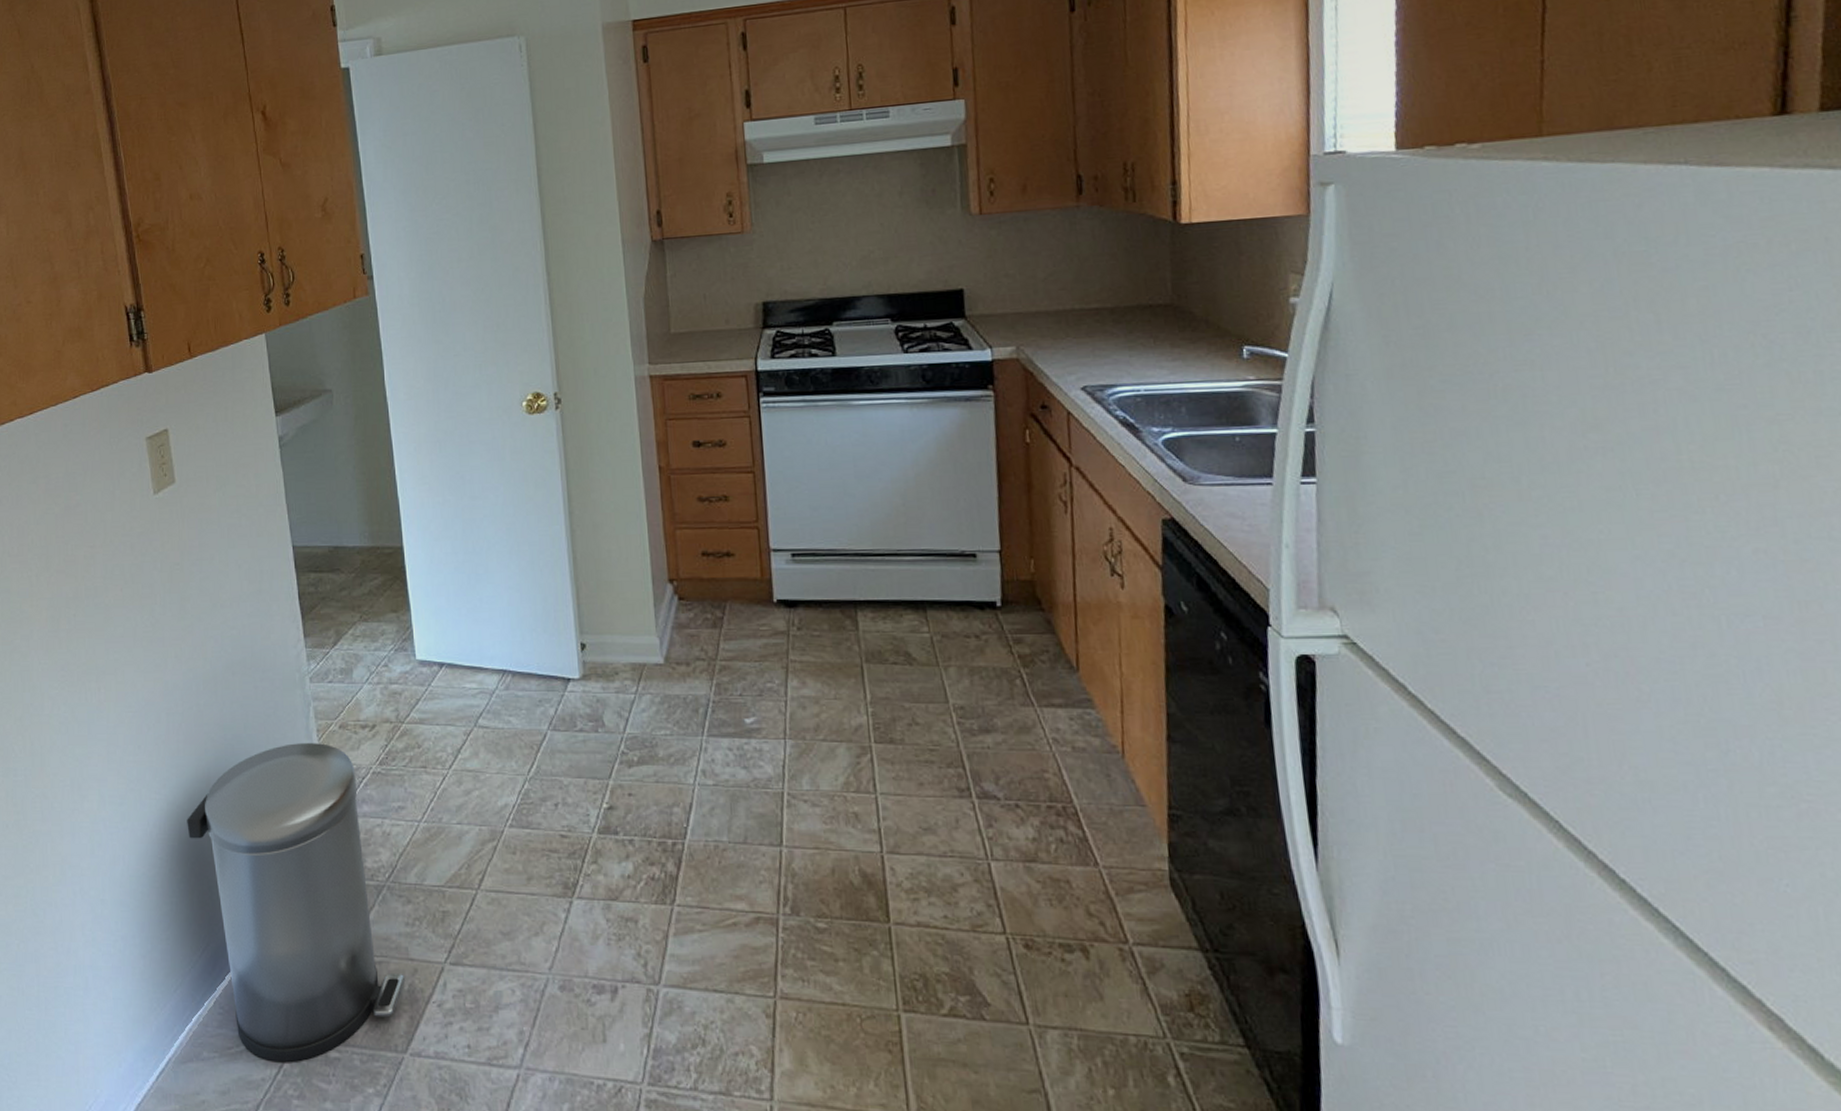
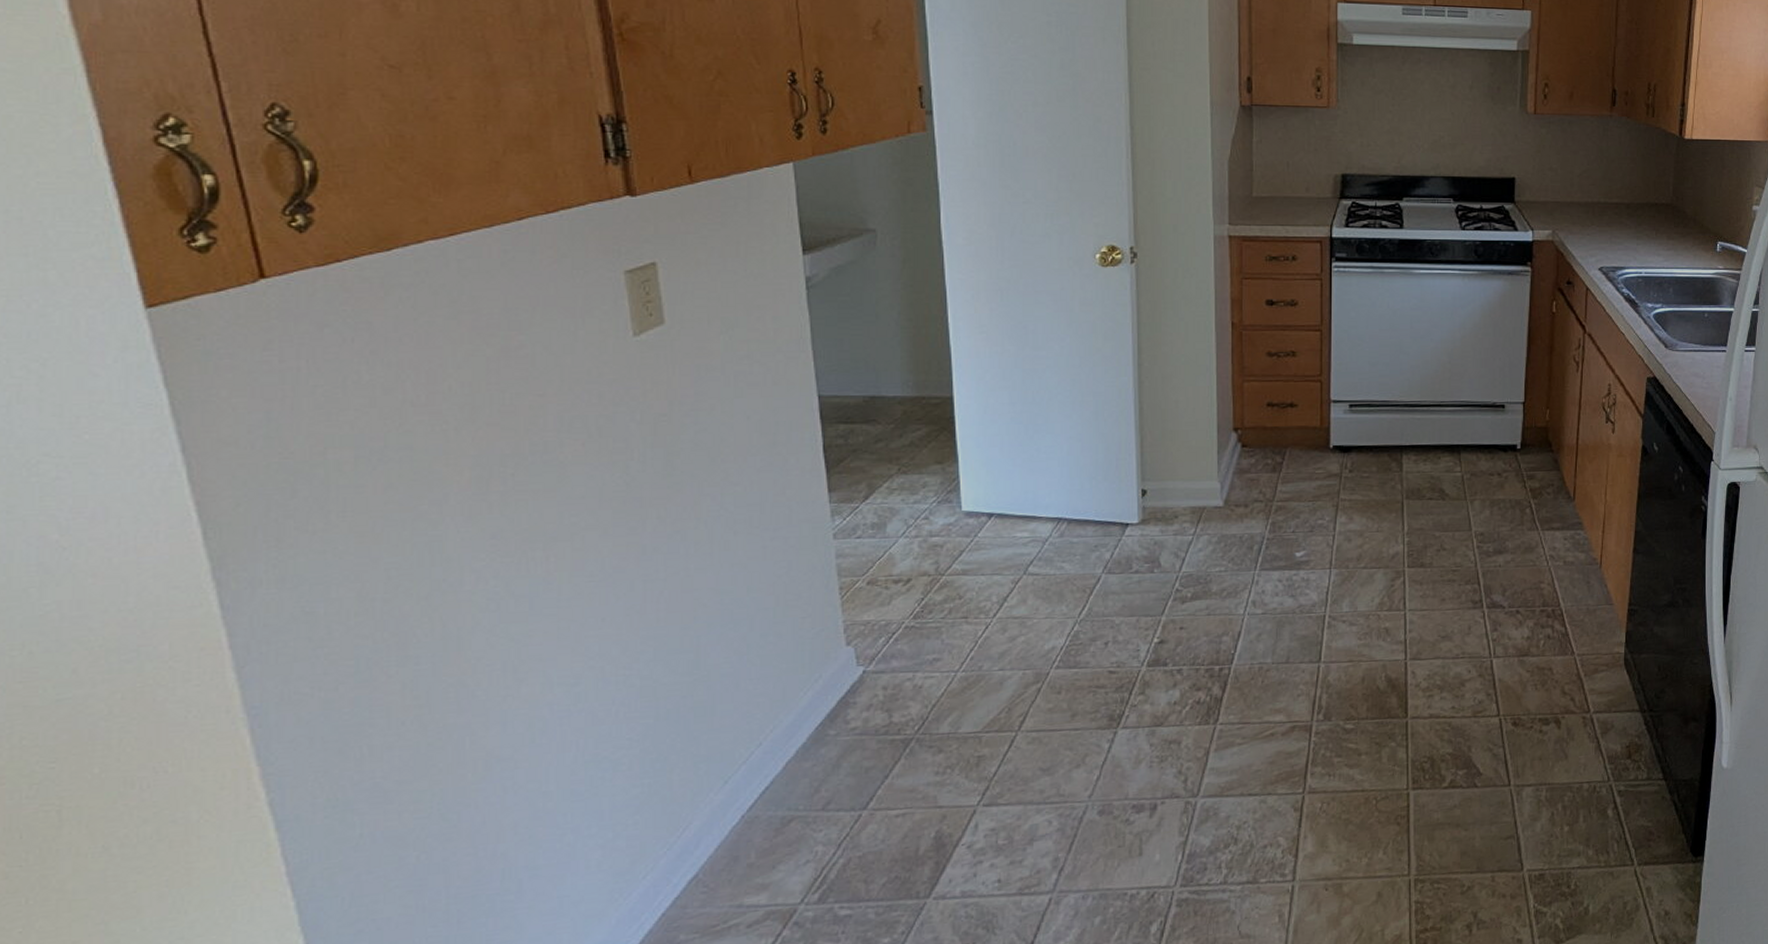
pedal bin: present [187,743,406,1063] -> none [667,601,932,932]

